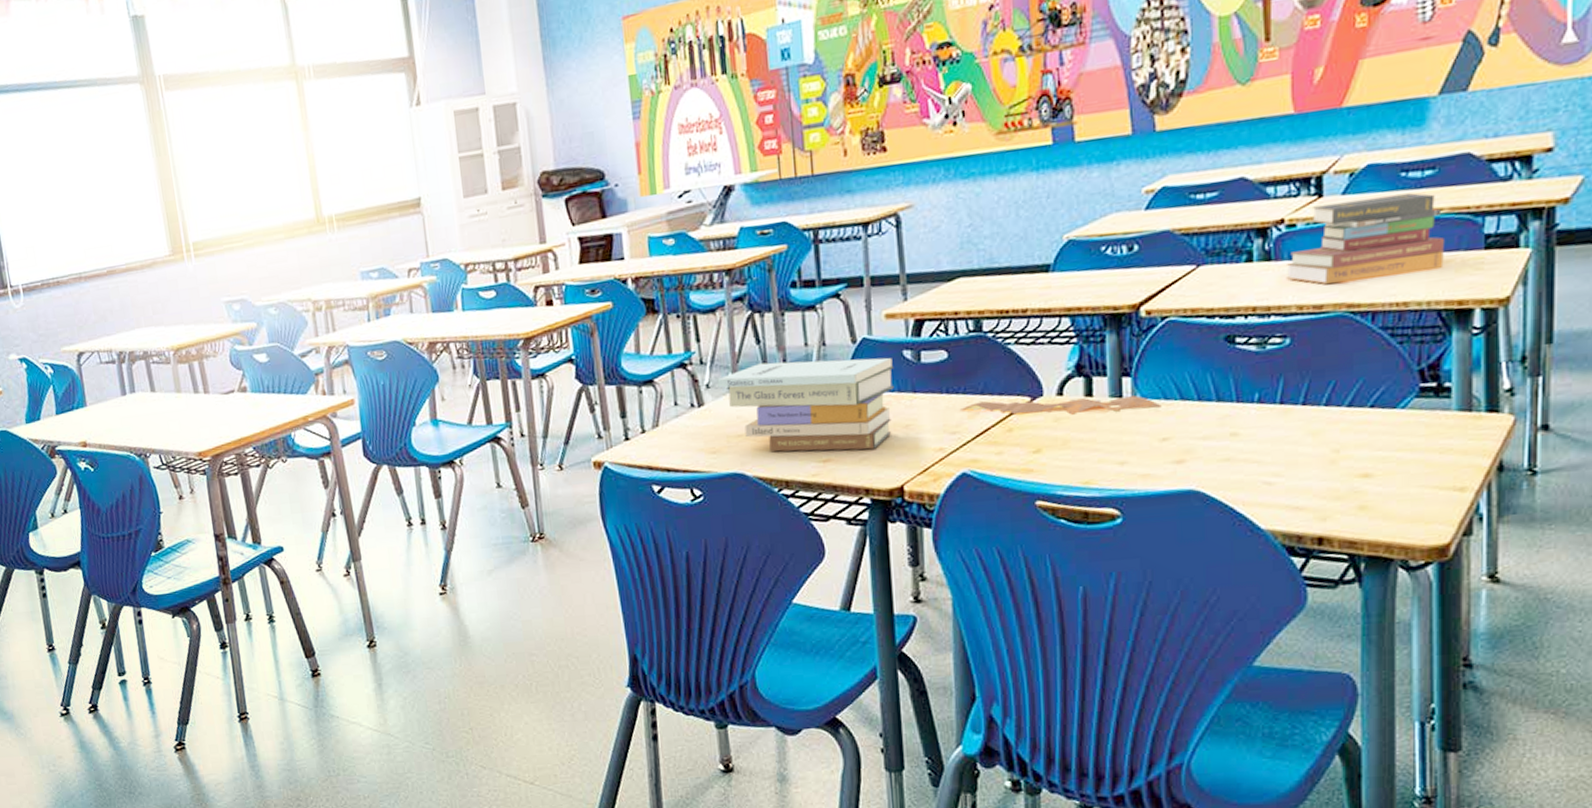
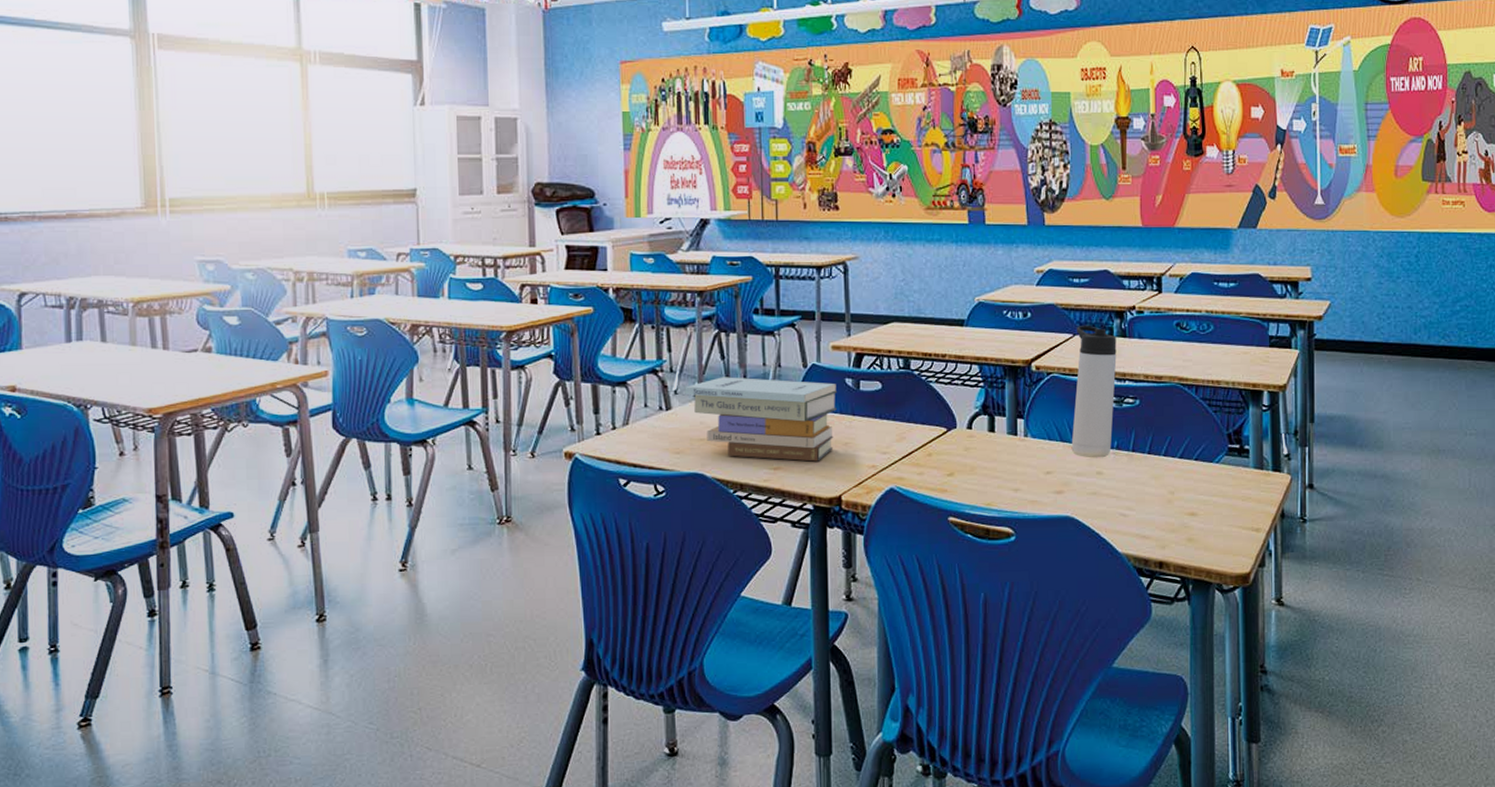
papers: present [961,395,1162,415] -> none [891,428,1046,448]
thermos bottle: none [1195,251,1258,417] -> present [1071,326,1117,458]
books: present [1285,193,1444,285] -> none [1136,298,1243,361]

